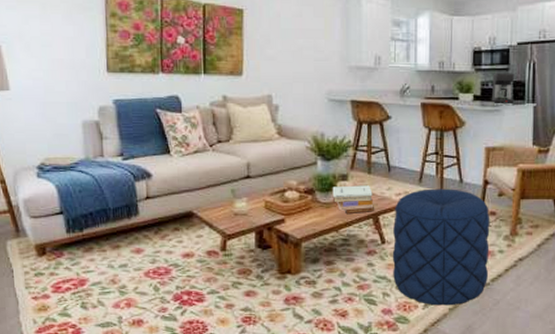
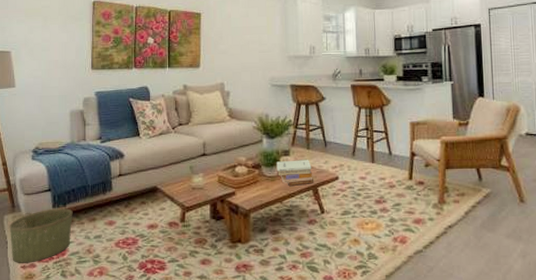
basket: none [13,234,92,294] -> present [9,208,73,263]
pouf: present [392,188,490,306] -> none [331,161,420,273]
coffee maker: present [491,73,514,103] -> none [412,55,434,83]

